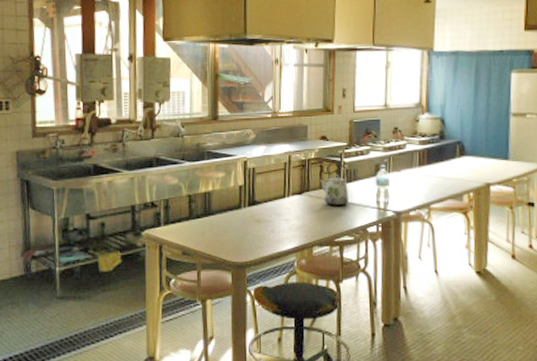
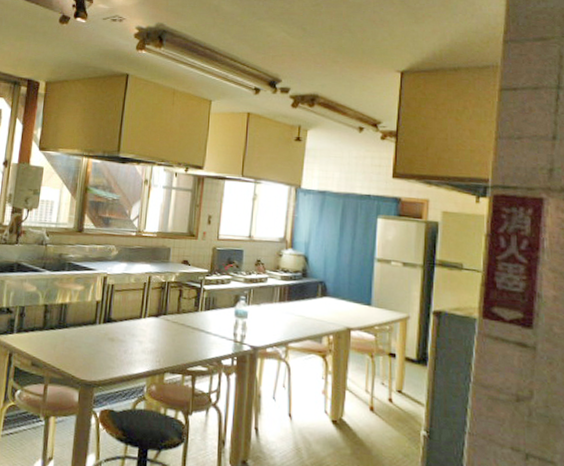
kettle: present [318,163,349,205] -> none [176,289,208,334]

